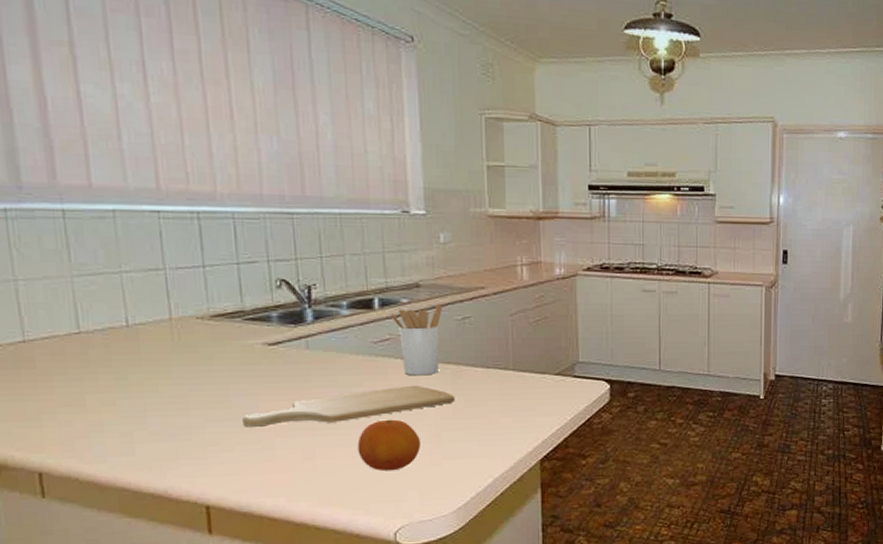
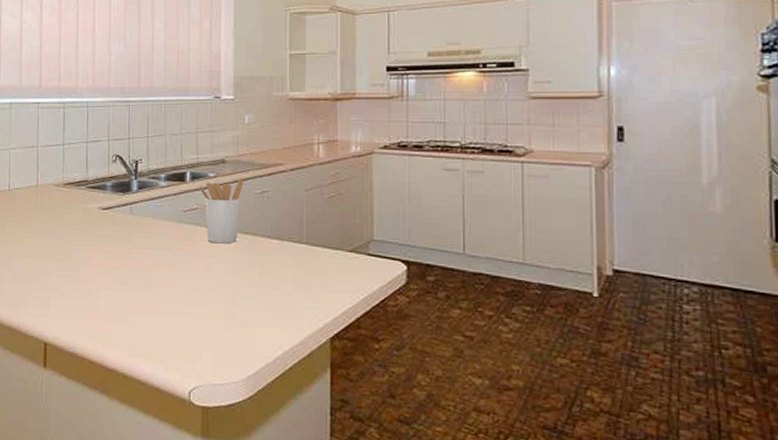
chopping board: present [242,385,455,429] -> none [78,251,250,281]
fruit: present [357,419,420,472] -> none [163,281,217,332]

